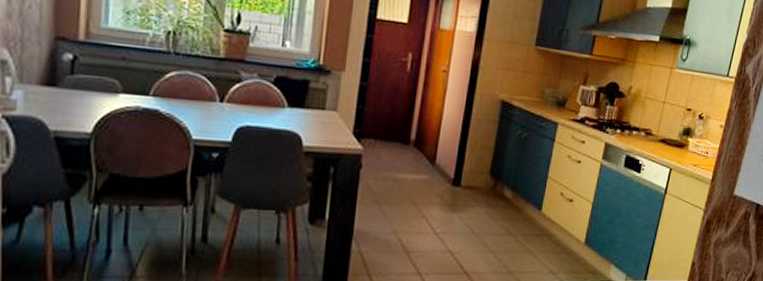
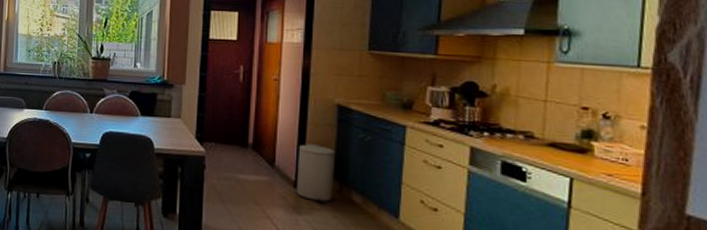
pedal bin: none [453,139,495,200] -> present [296,142,336,203]

